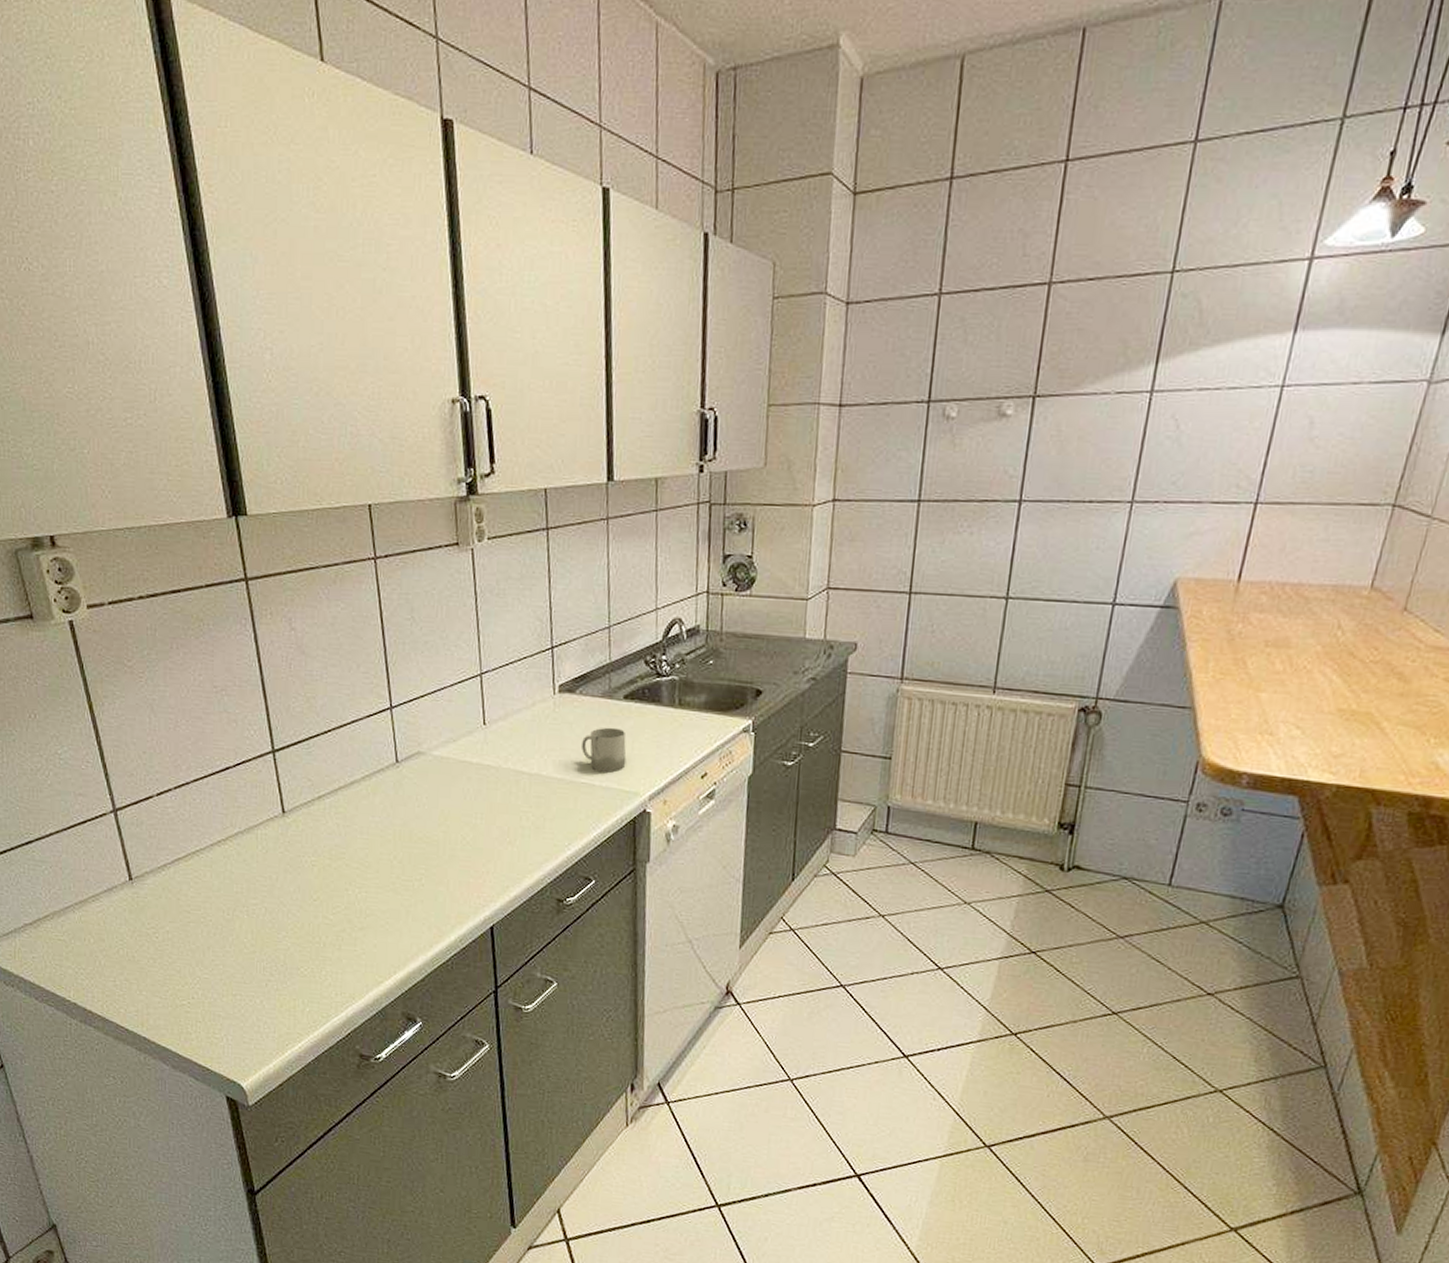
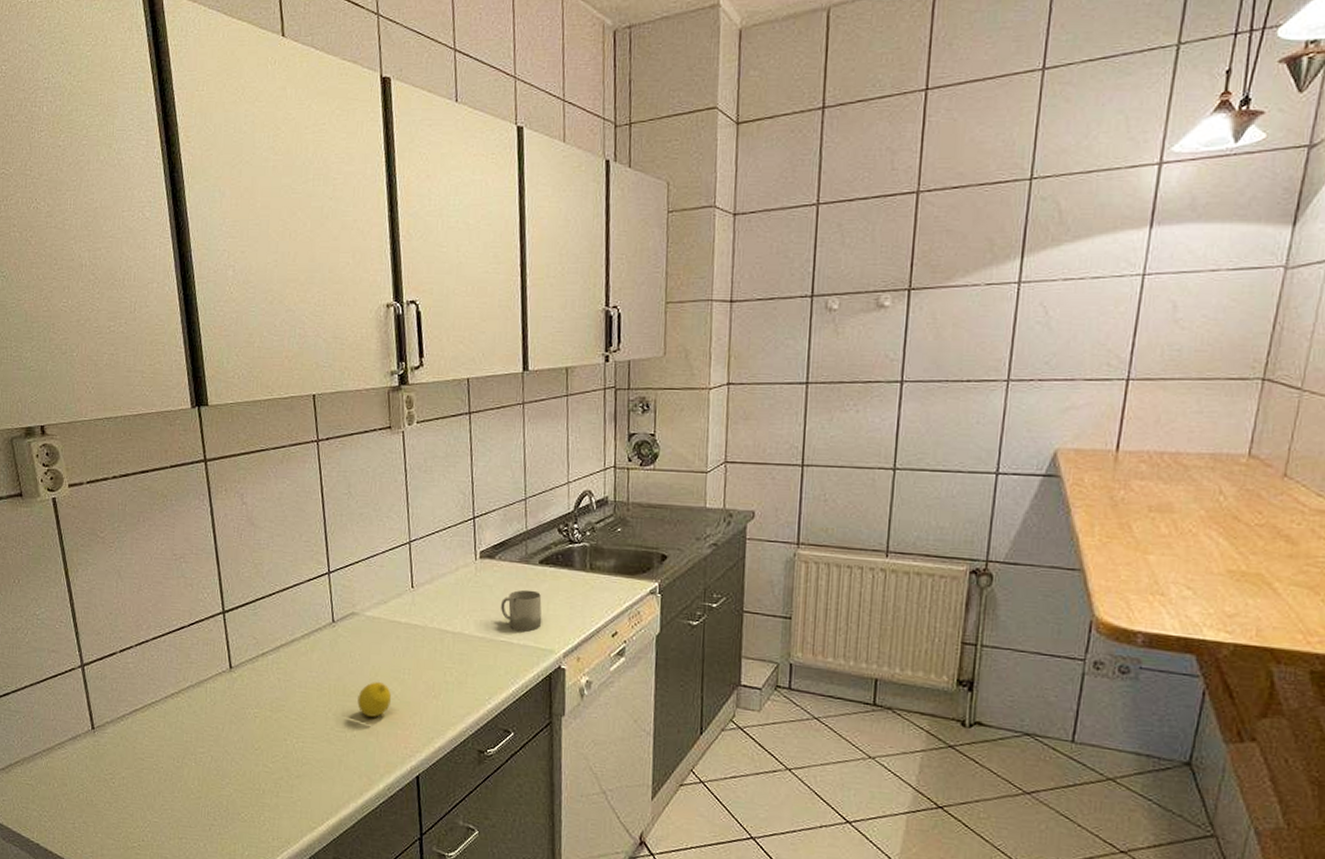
fruit: none [425,827,462,865] -> present [357,682,391,717]

